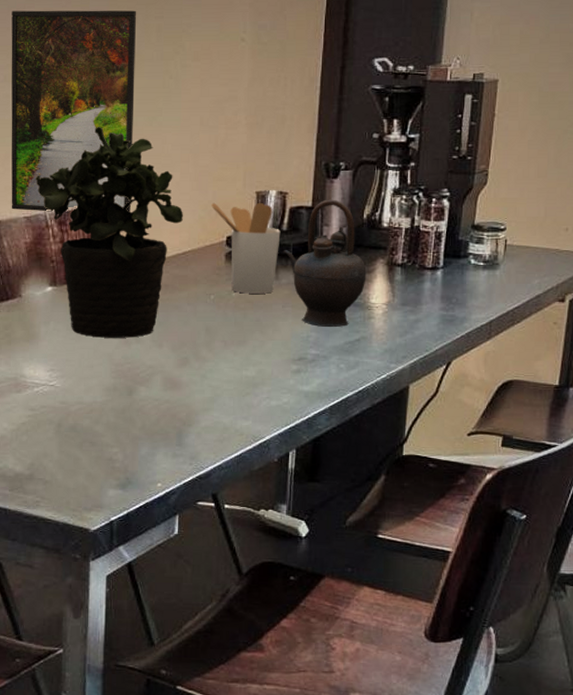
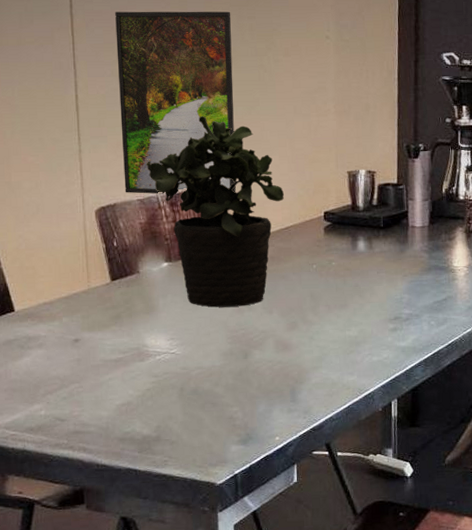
utensil holder: present [211,202,281,294] -> none [309,181,372,262]
teapot: present [283,199,367,328] -> none [374,176,449,290]

